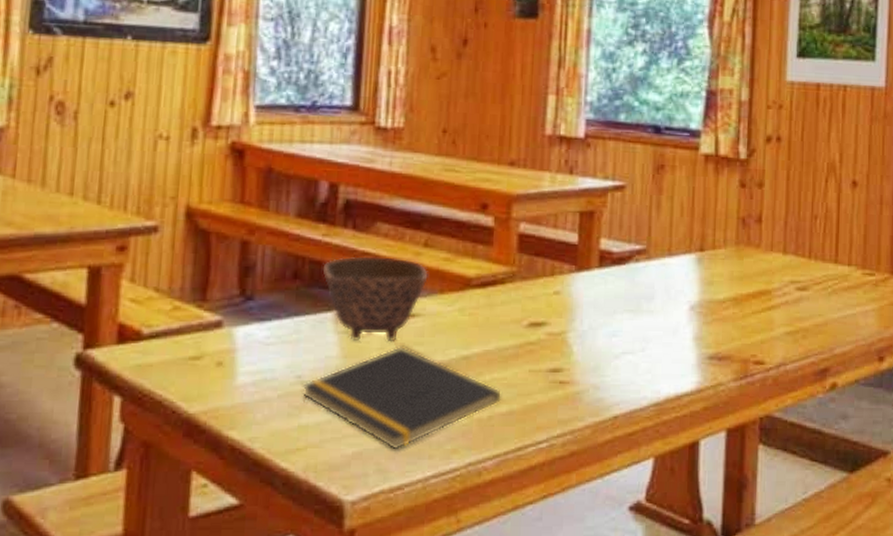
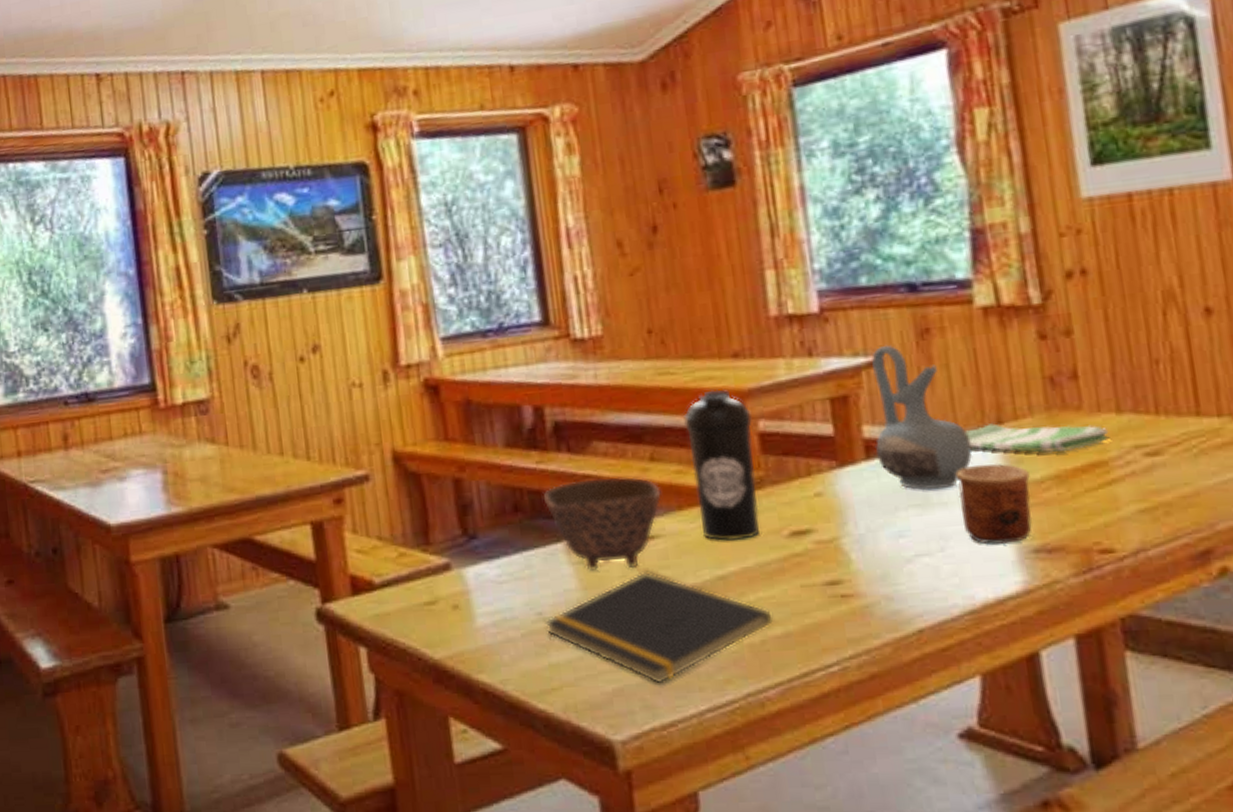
water bottle: none [458,191,516,325] -> present [684,389,760,541]
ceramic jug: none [607,174,679,298] -> present [872,346,973,490]
cup: none [662,282,716,349] -> present [955,463,1032,544]
dish towel: none [675,250,776,280] -> present [965,423,1110,453]

